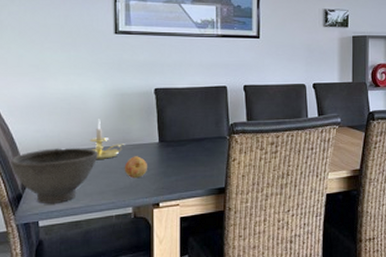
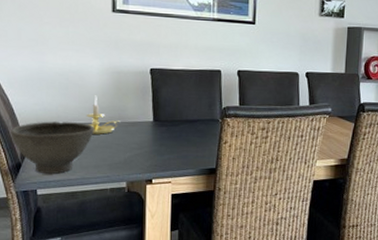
fruit: present [124,156,147,179] -> none [119,133,141,155]

